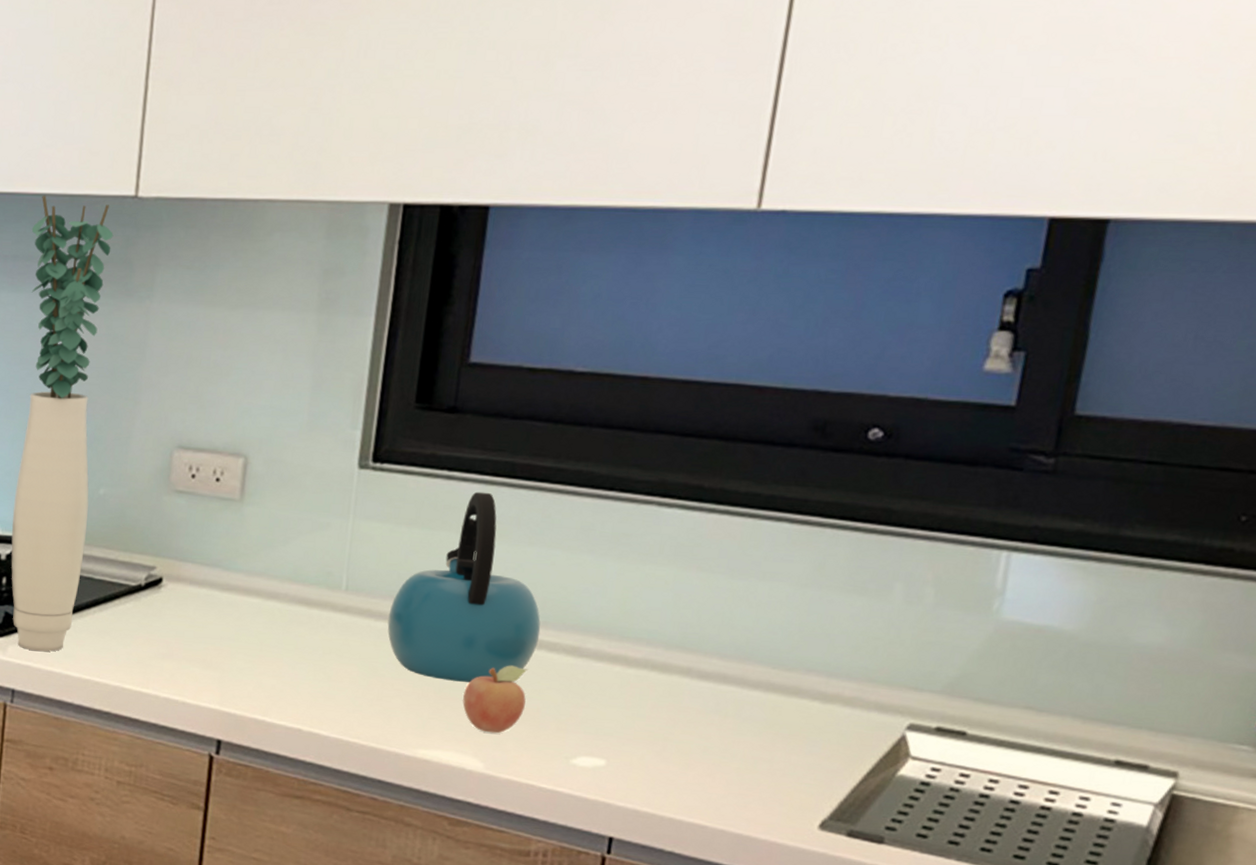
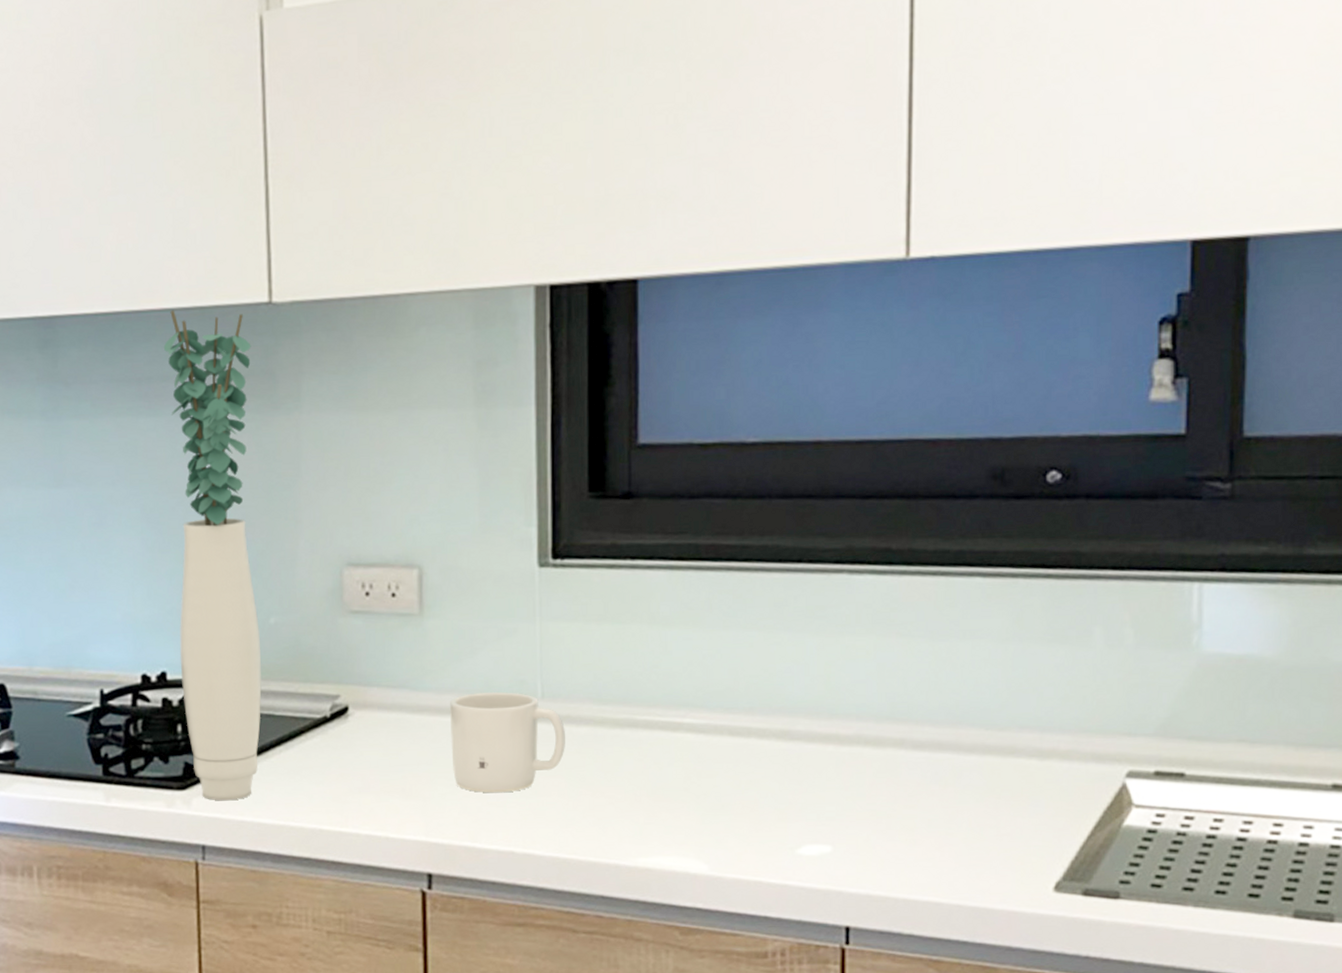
mug: none [253,579,364,674] -> present [449,691,565,793]
kettle: present [387,491,541,682] -> none [589,578,748,781]
fruit: present [462,665,528,734] -> none [678,757,742,832]

